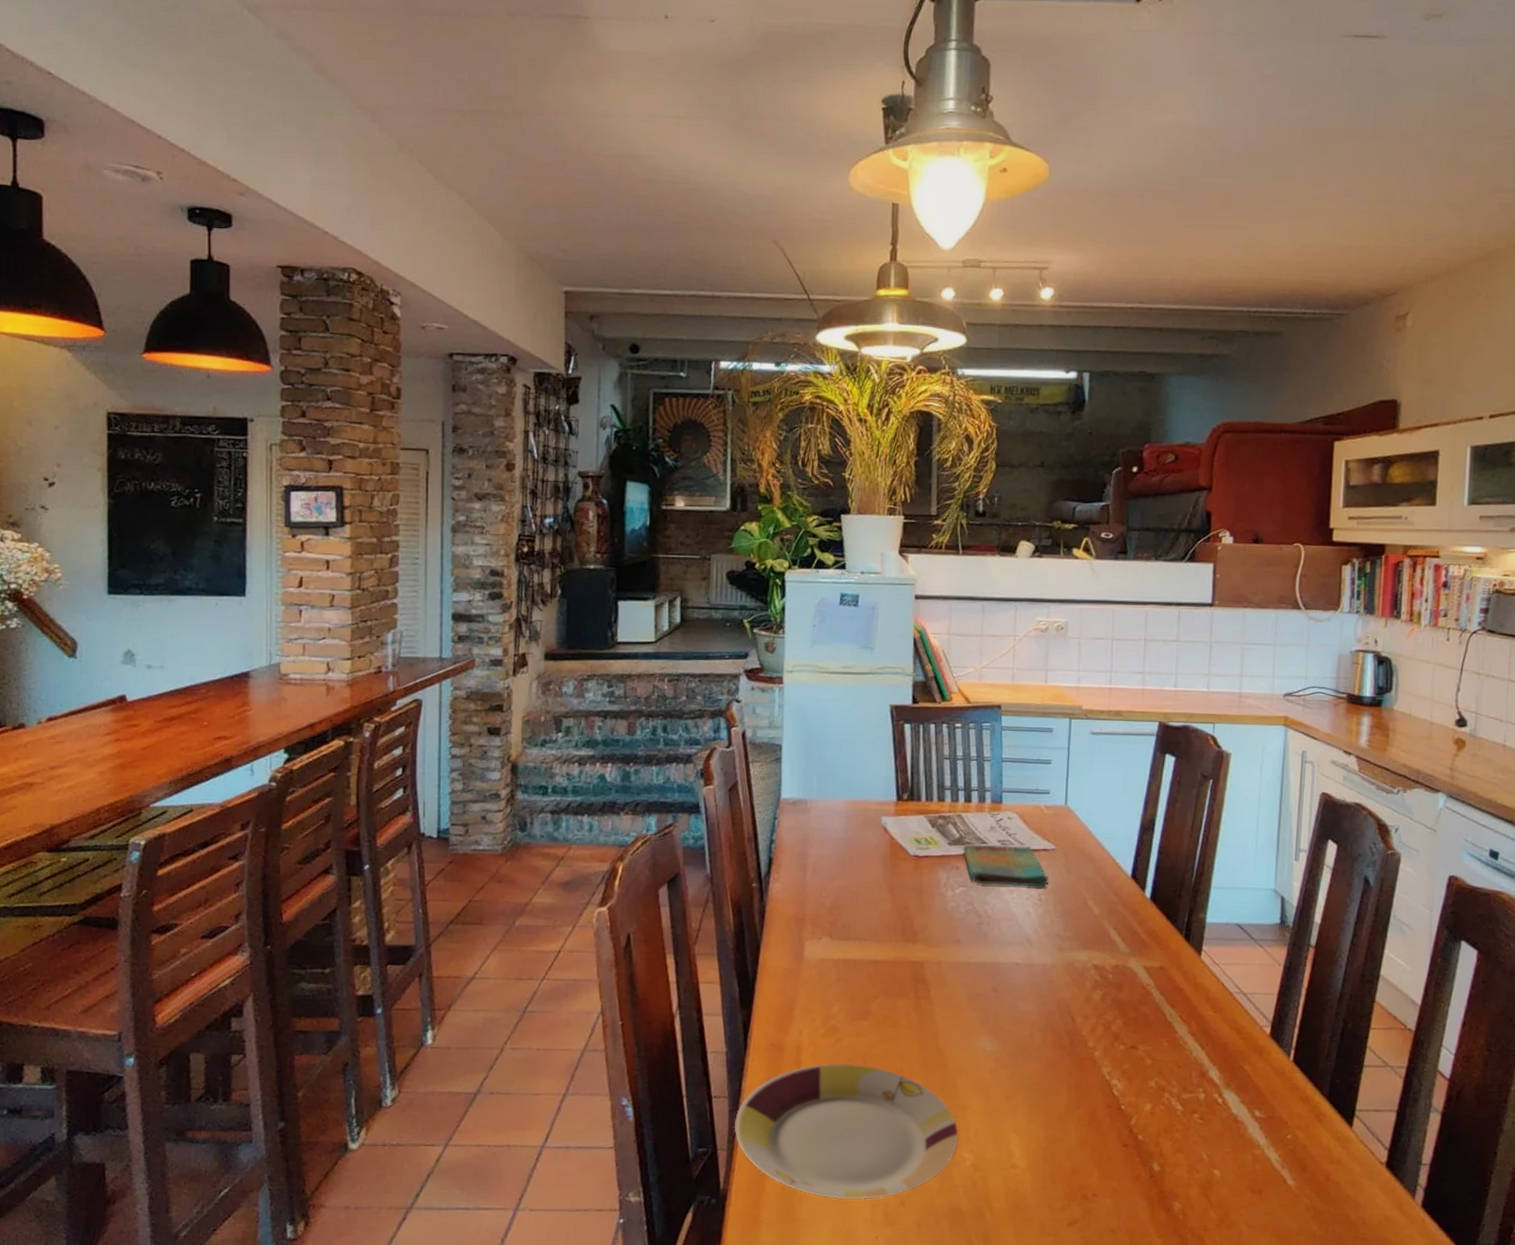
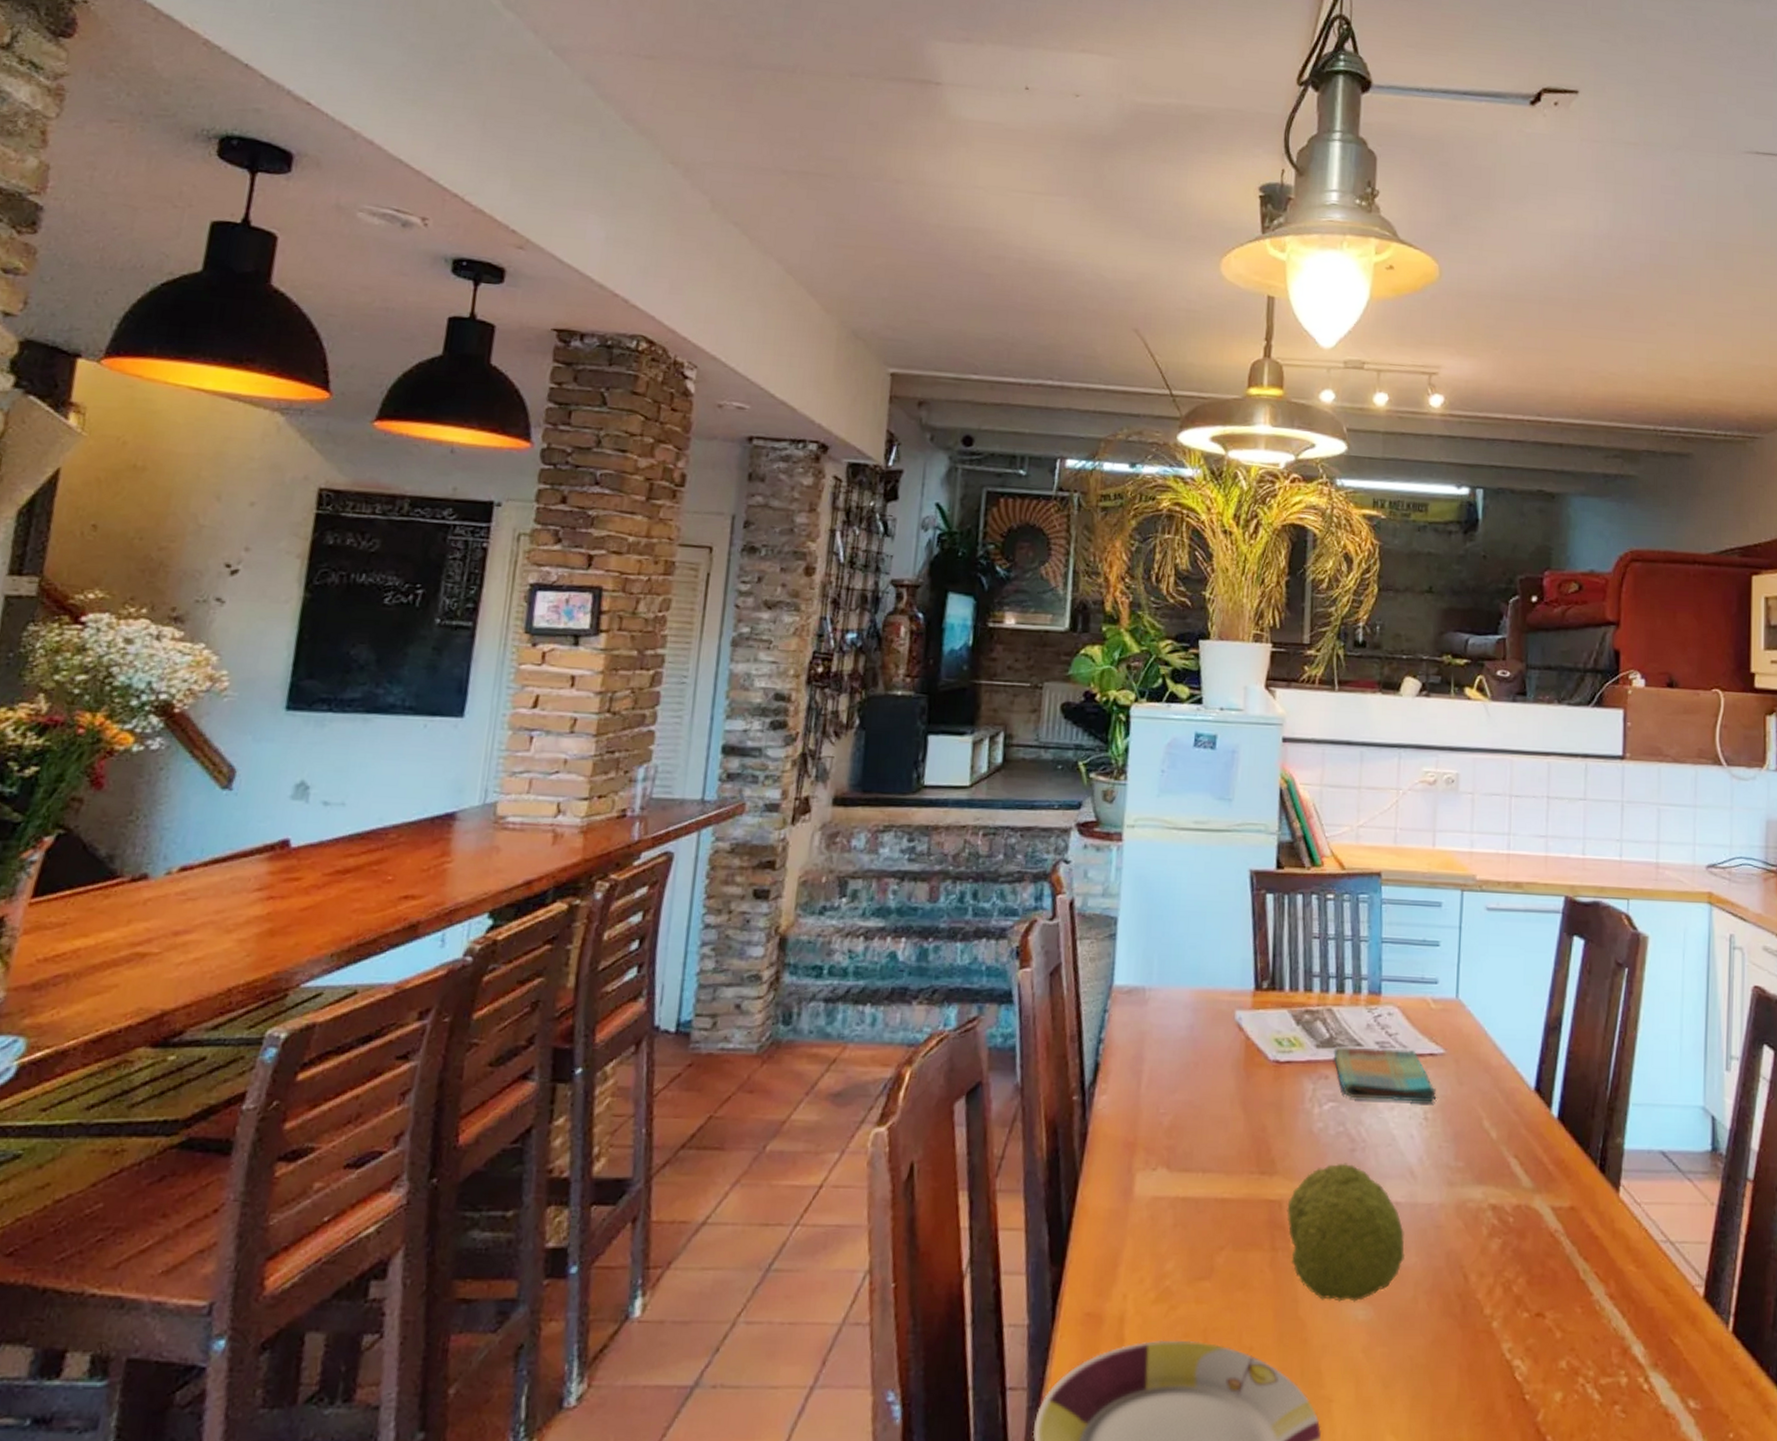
fruit: none [927,933,1024,1037] -> present [1286,1163,1406,1302]

